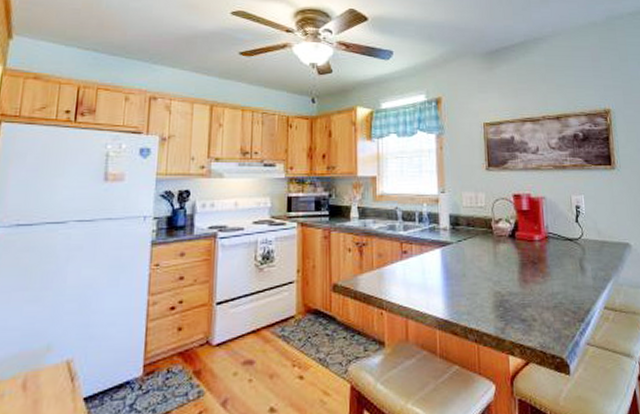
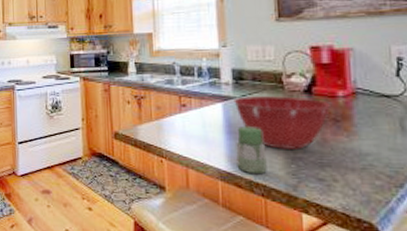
mixing bowl: none [451,240,529,294] -> present [234,95,330,151]
jar: none [452,272,480,320] -> present [236,126,267,175]

